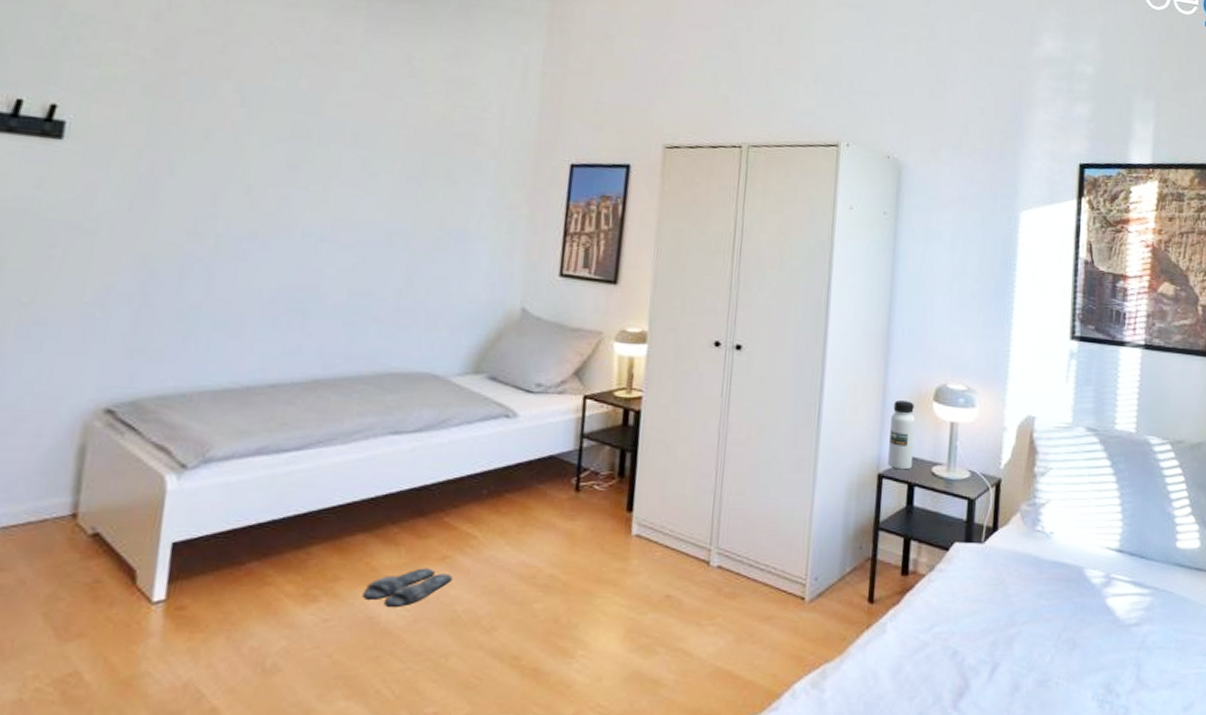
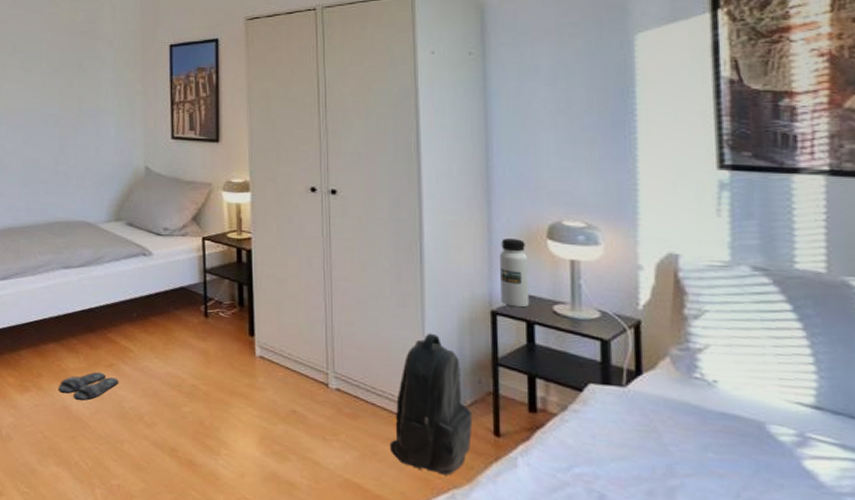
backpack: none [766,499,851,650] -> present [389,333,473,476]

